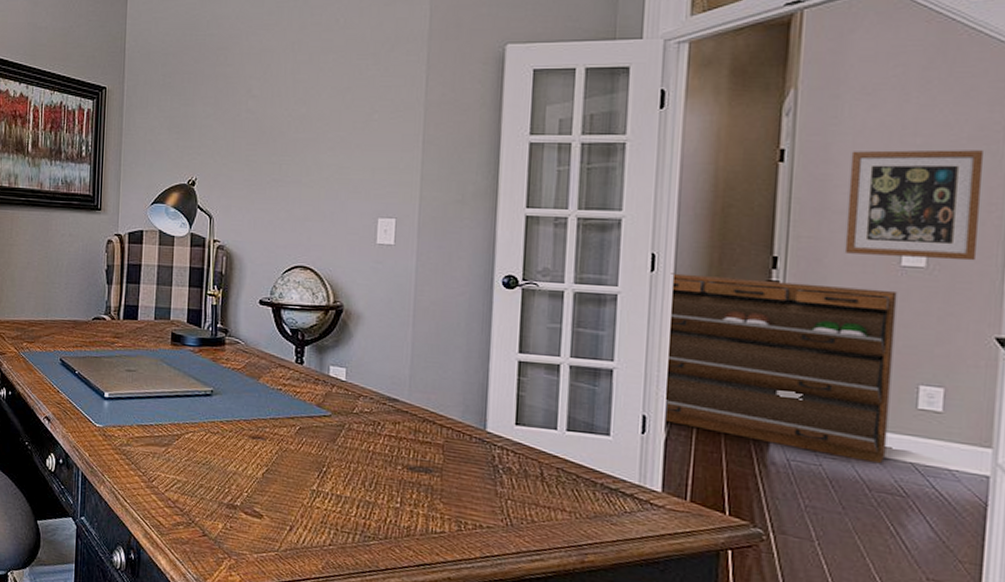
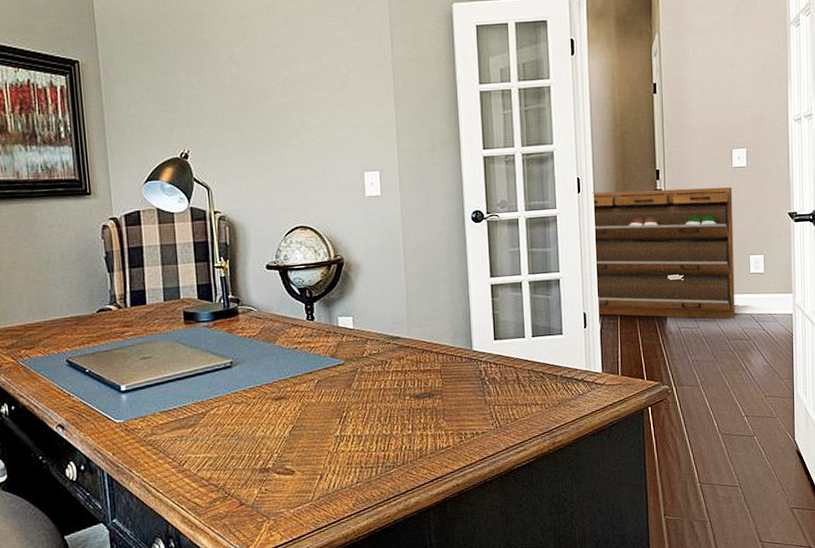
wall art: present [844,149,985,261] -> none [697,75,774,162]

